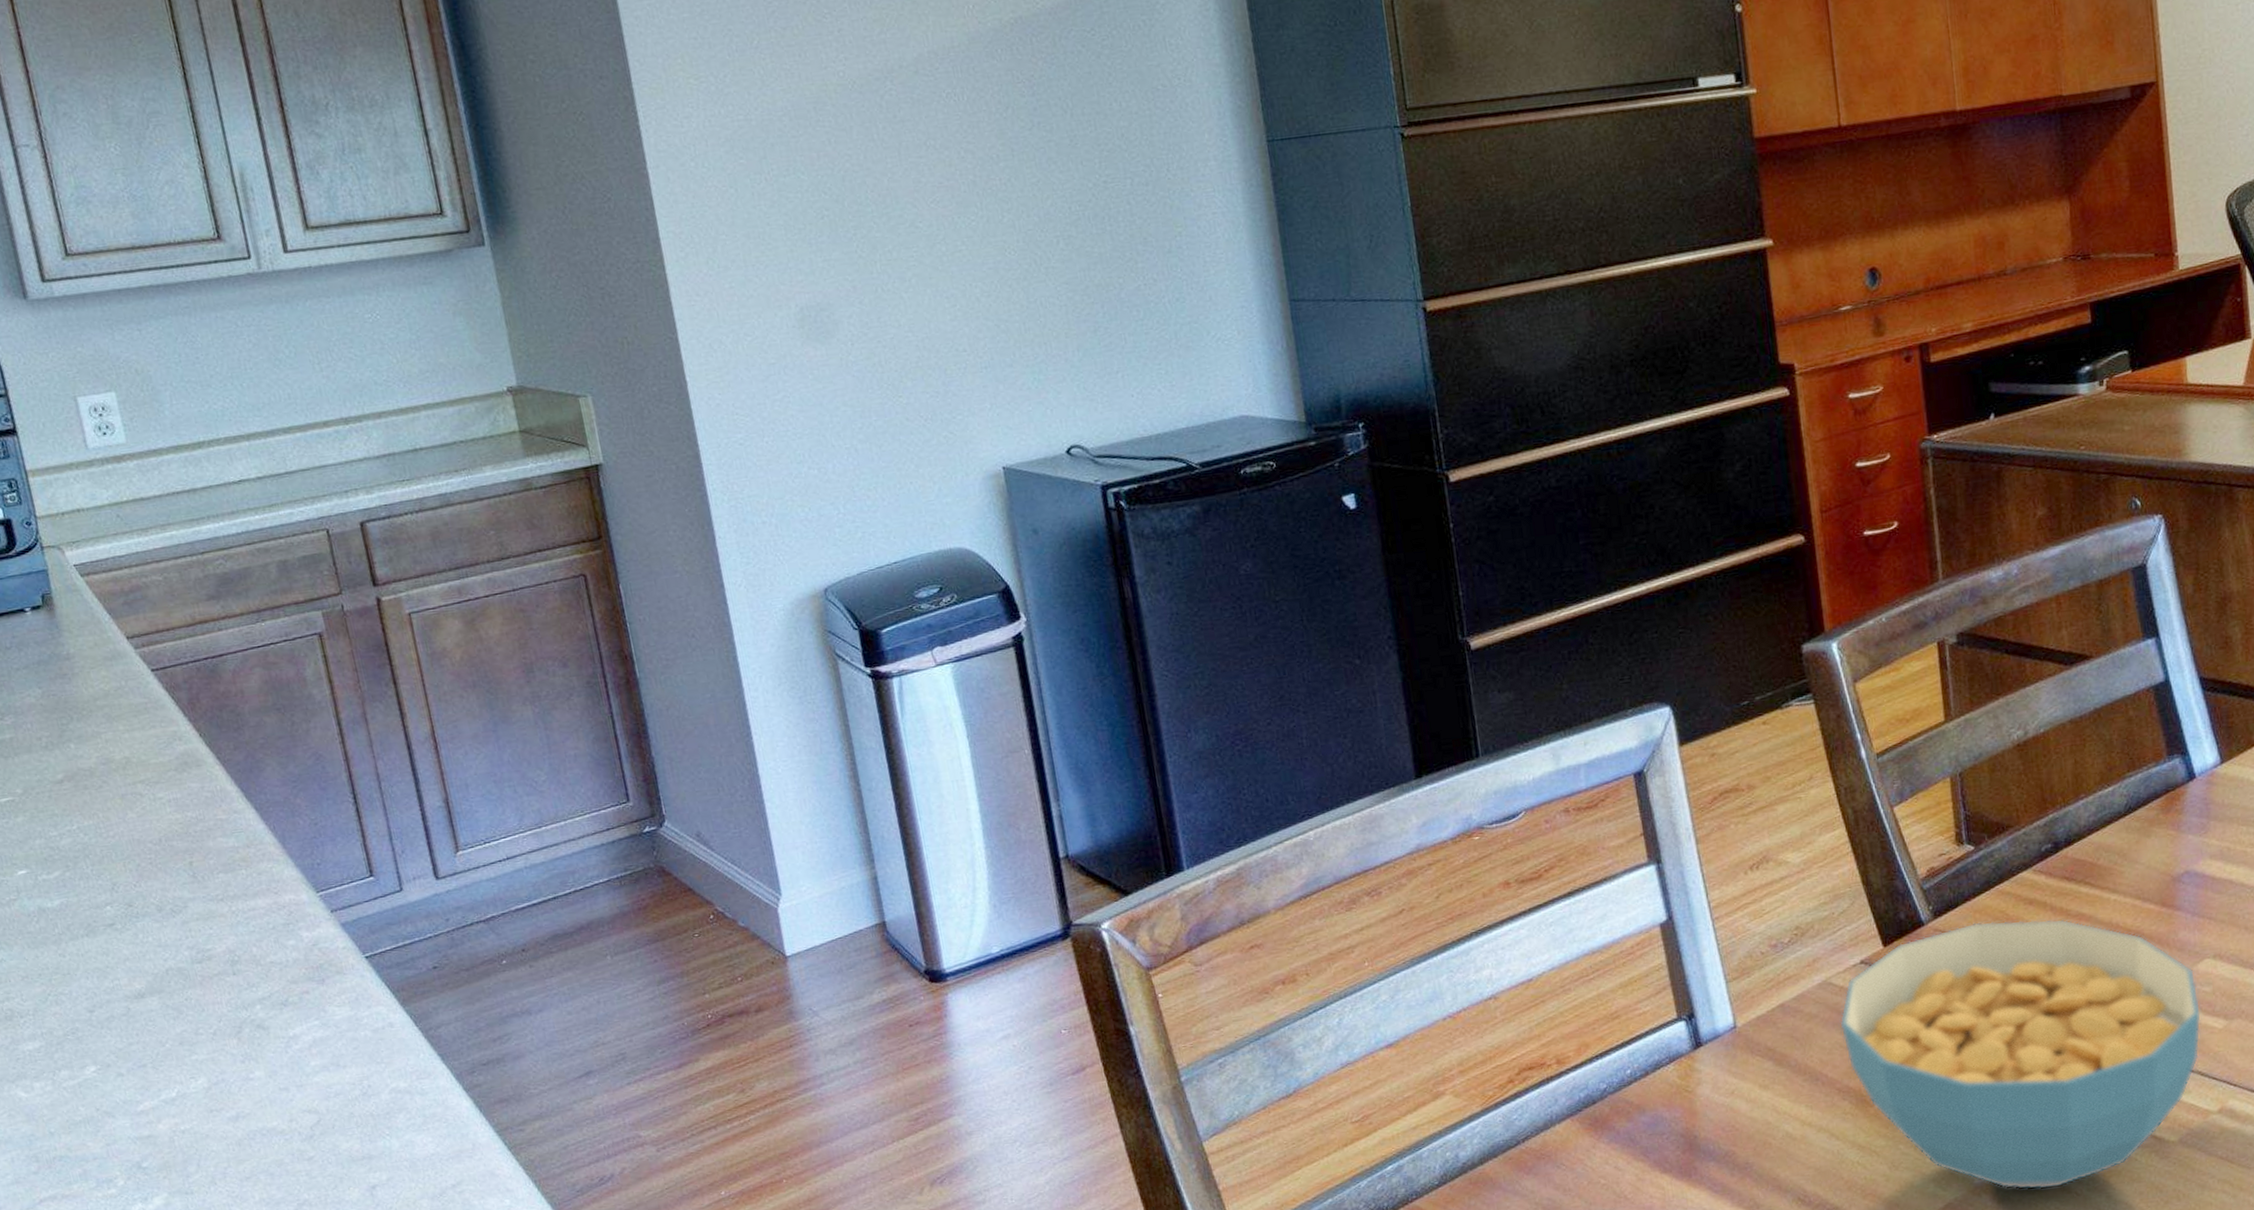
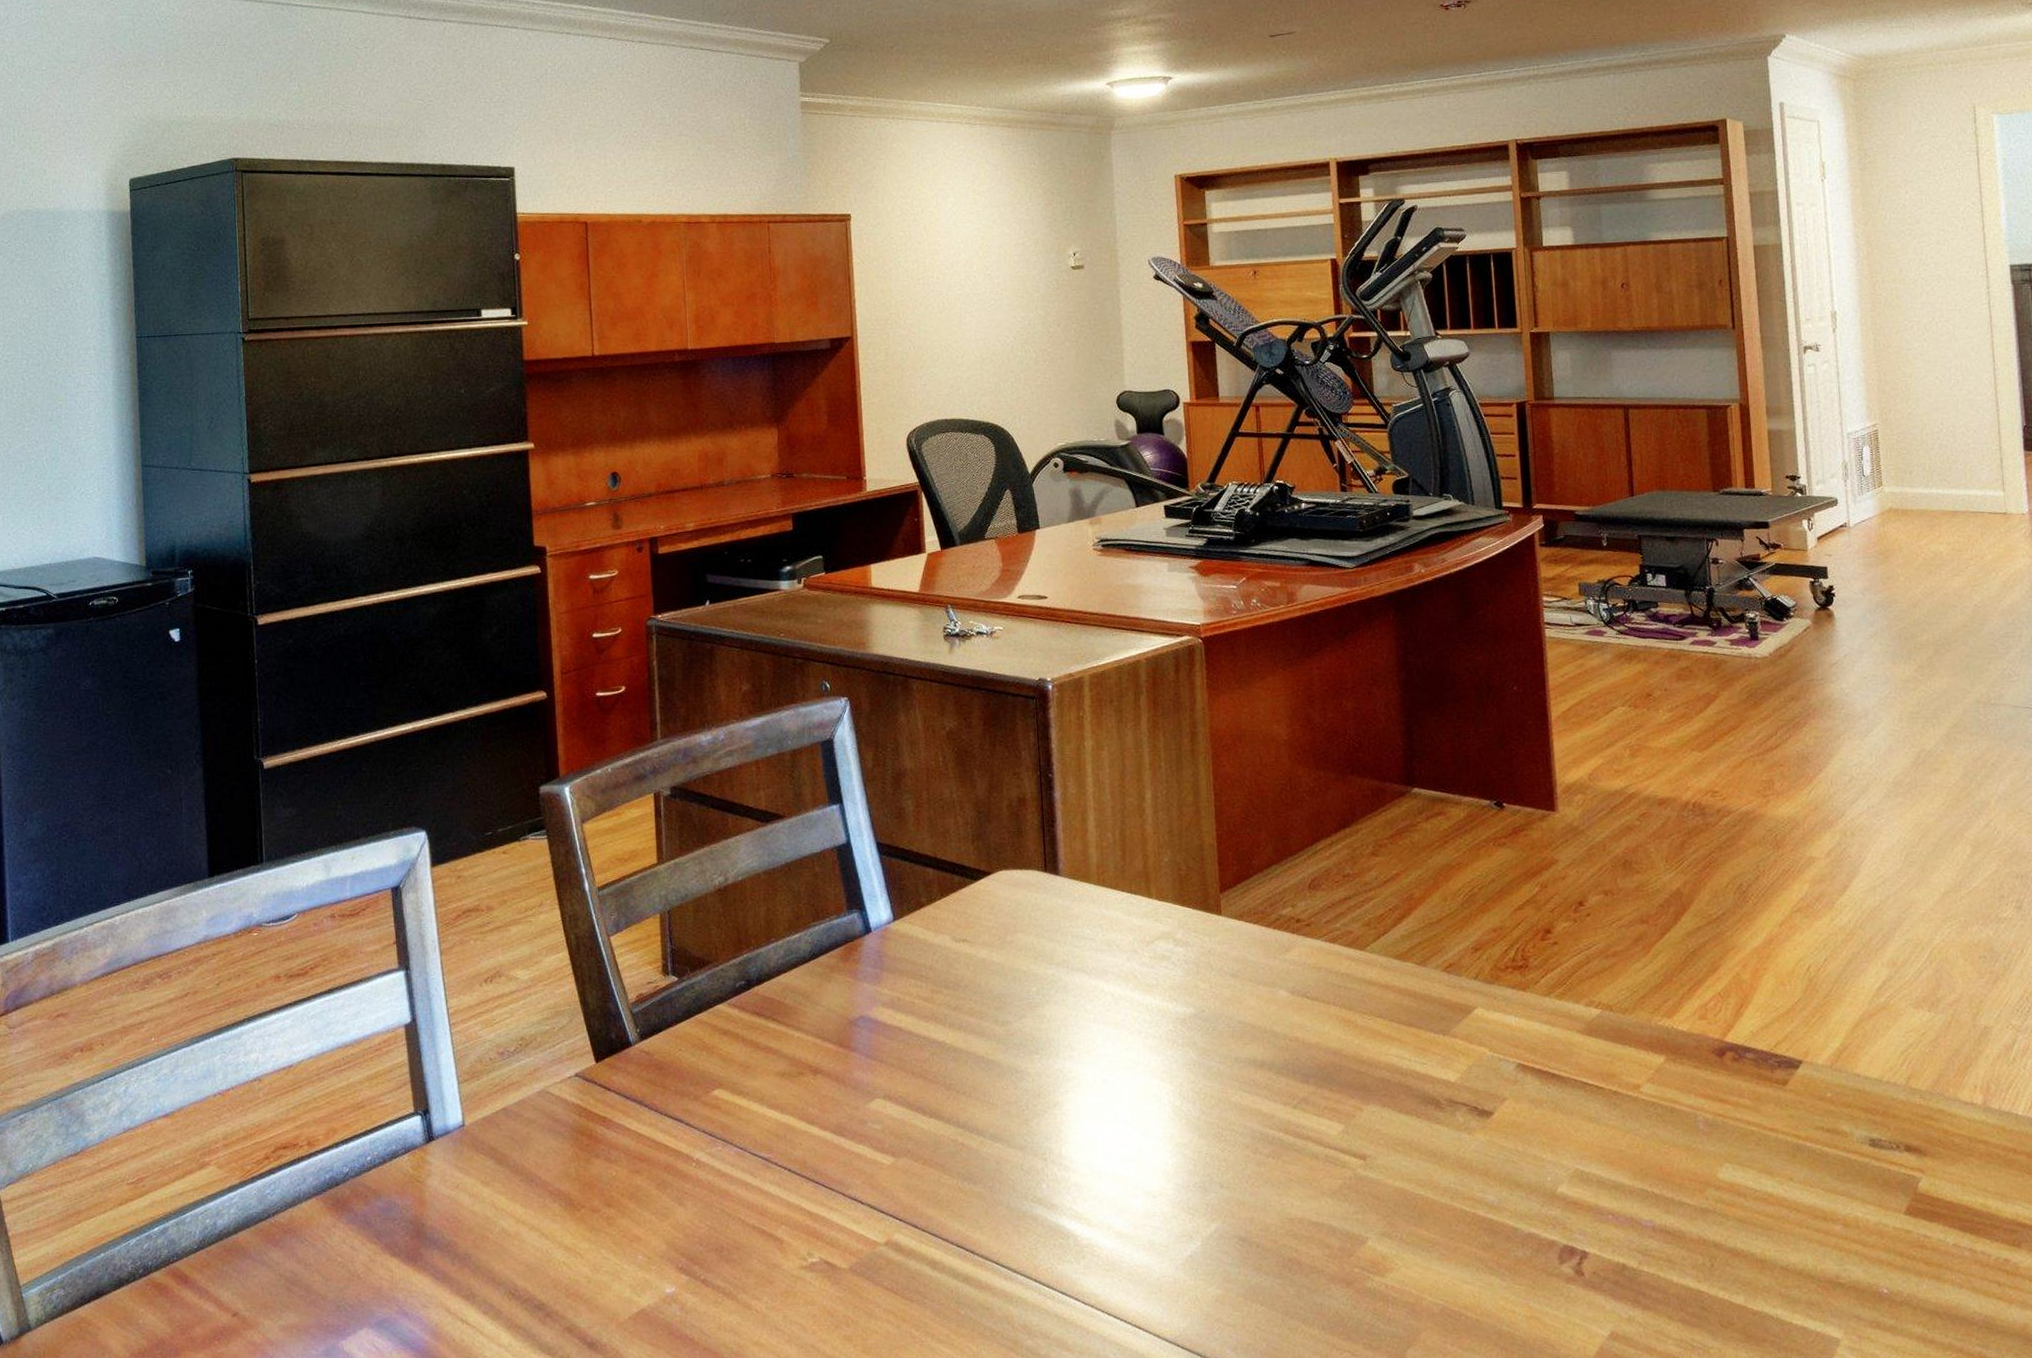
cereal bowl: present [1839,919,2202,1190] -> none [554,1047,872,1304]

